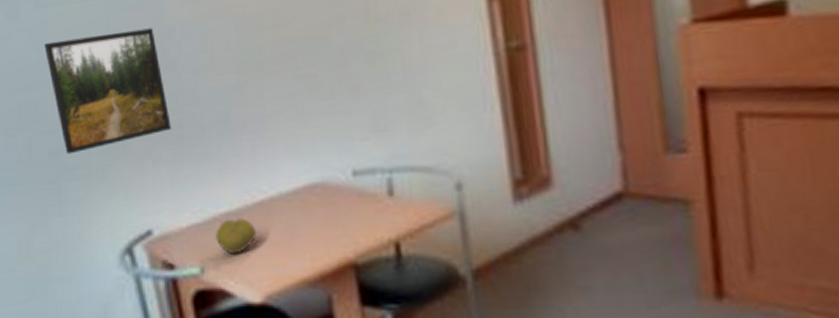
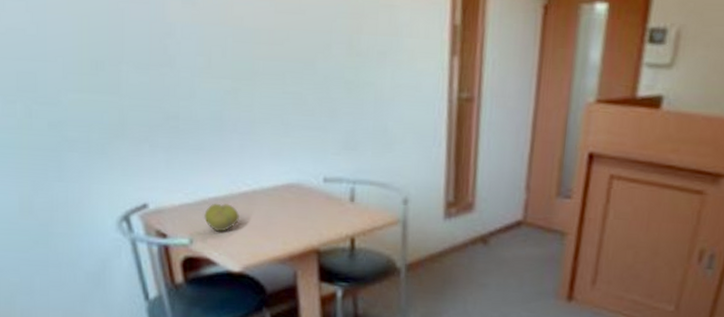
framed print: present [44,28,171,155] -> none [43,17,168,128]

